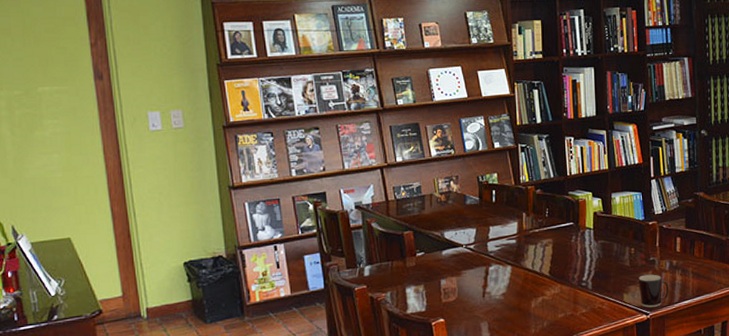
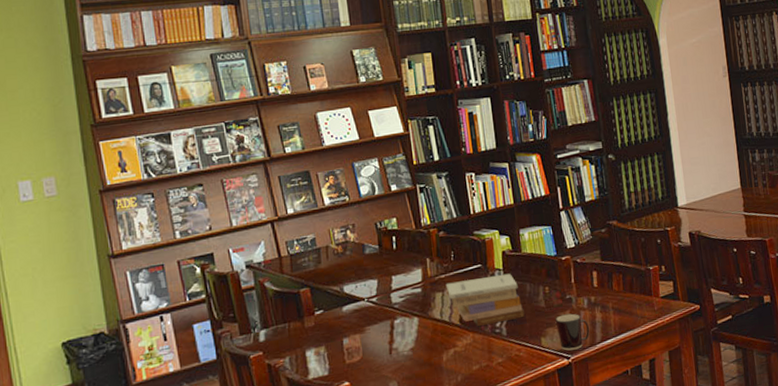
books: none [539,233,610,279] -> present [445,273,525,327]

